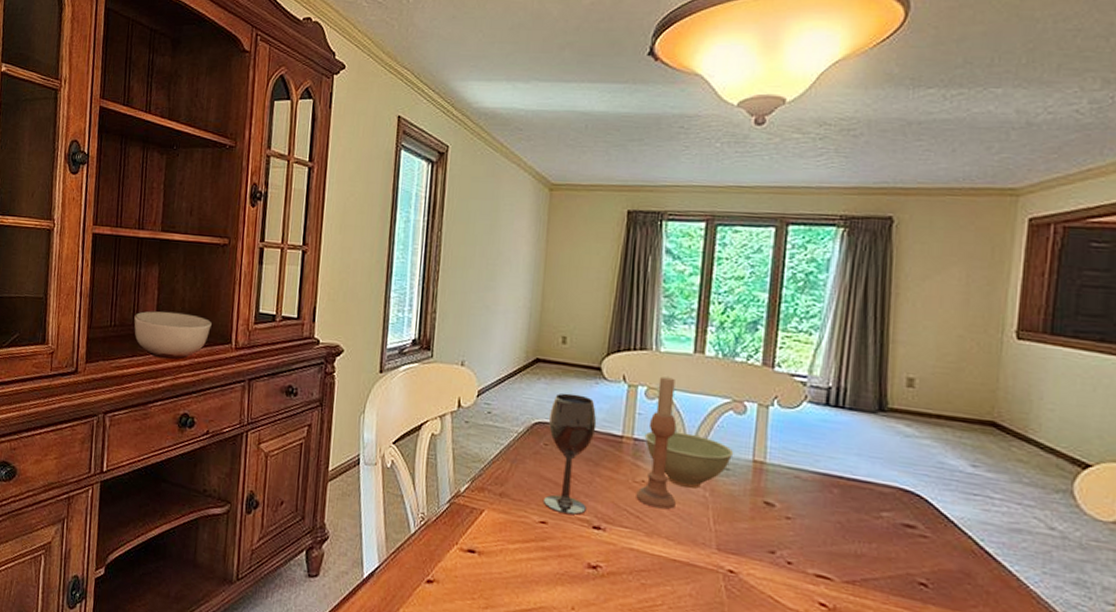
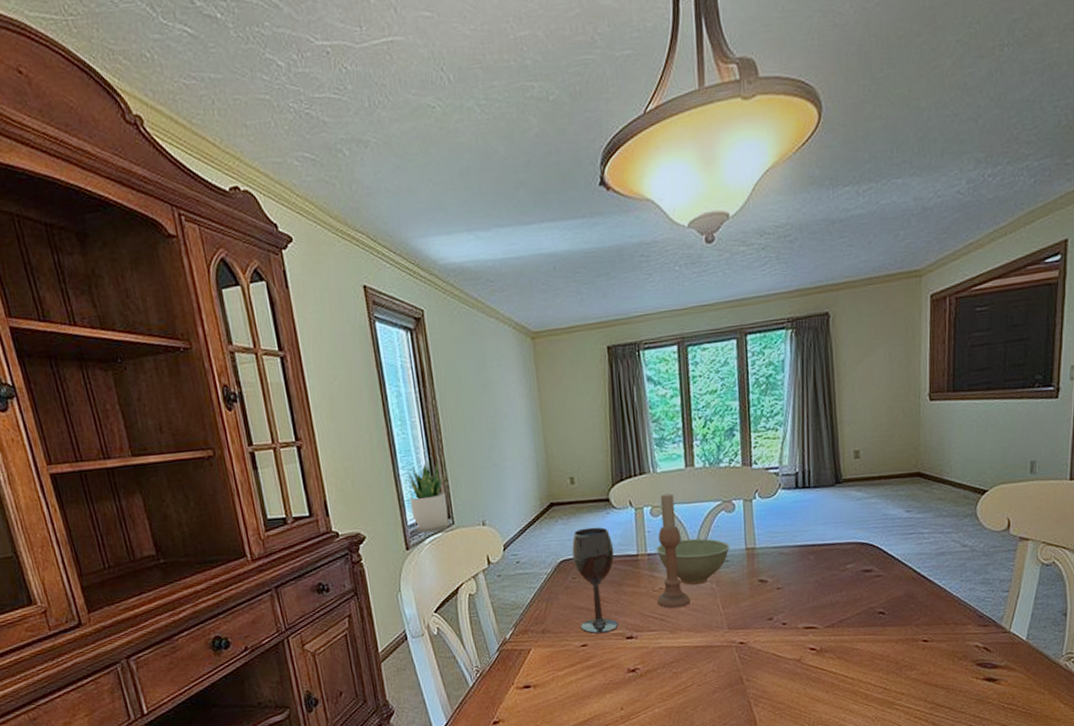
bowl: present [134,311,212,360] -> none [129,536,220,590]
planter: none [393,289,433,362] -> present [408,459,449,533]

